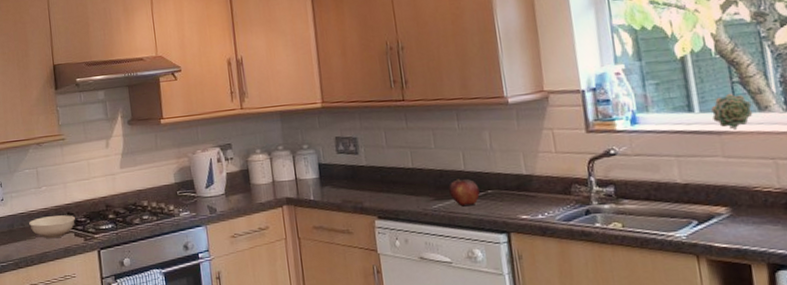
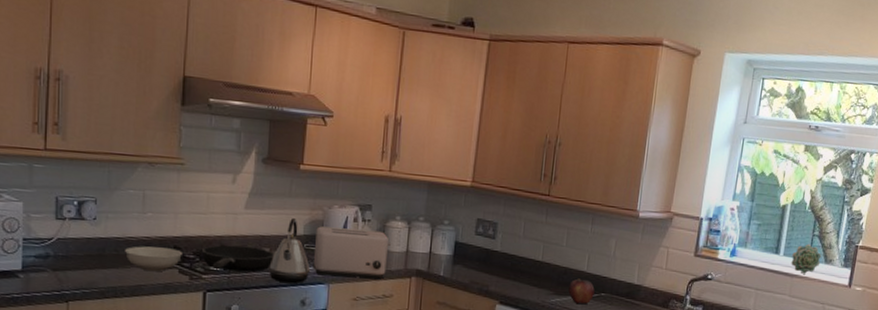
frying pan: none [91,202,153,227] -> present [202,245,274,272]
kettle: none [149,169,187,231] -> present [269,218,310,284]
toaster: none [185,167,257,218] -> present [313,226,391,279]

